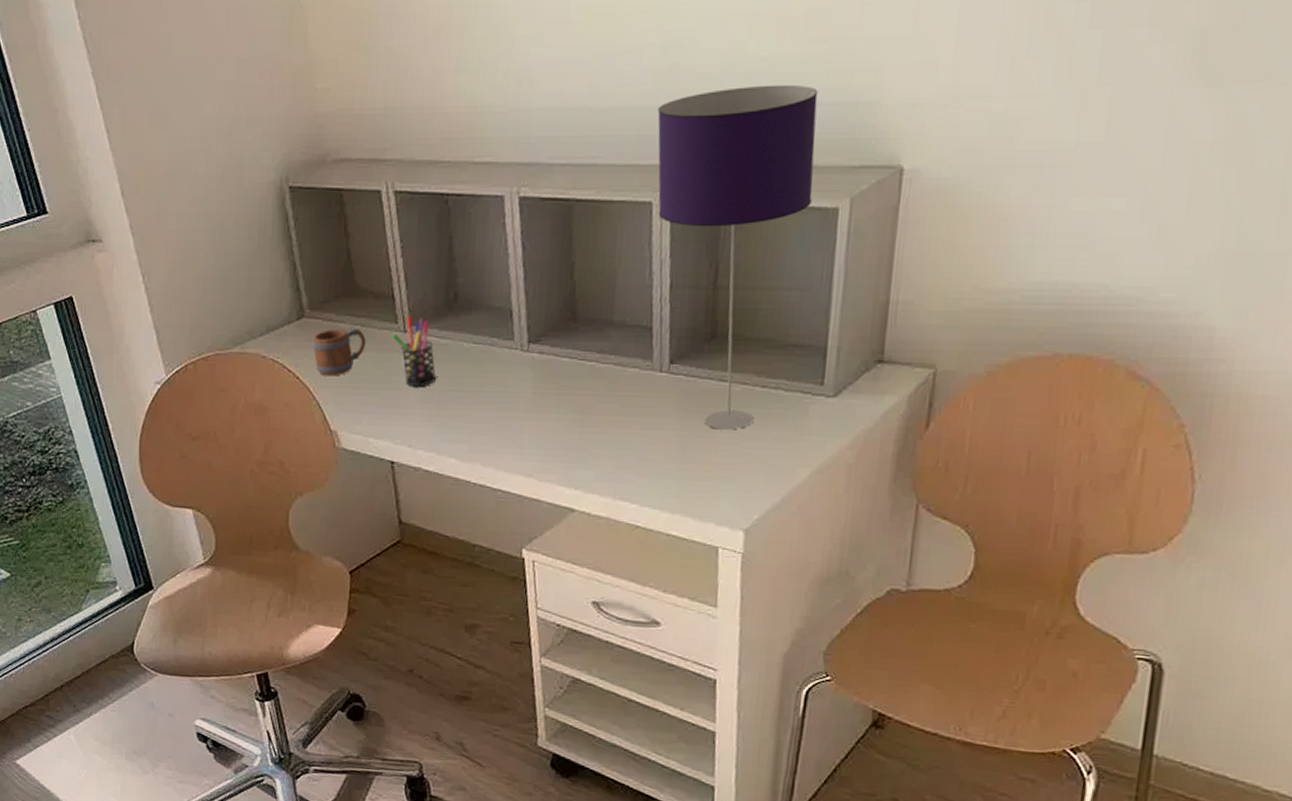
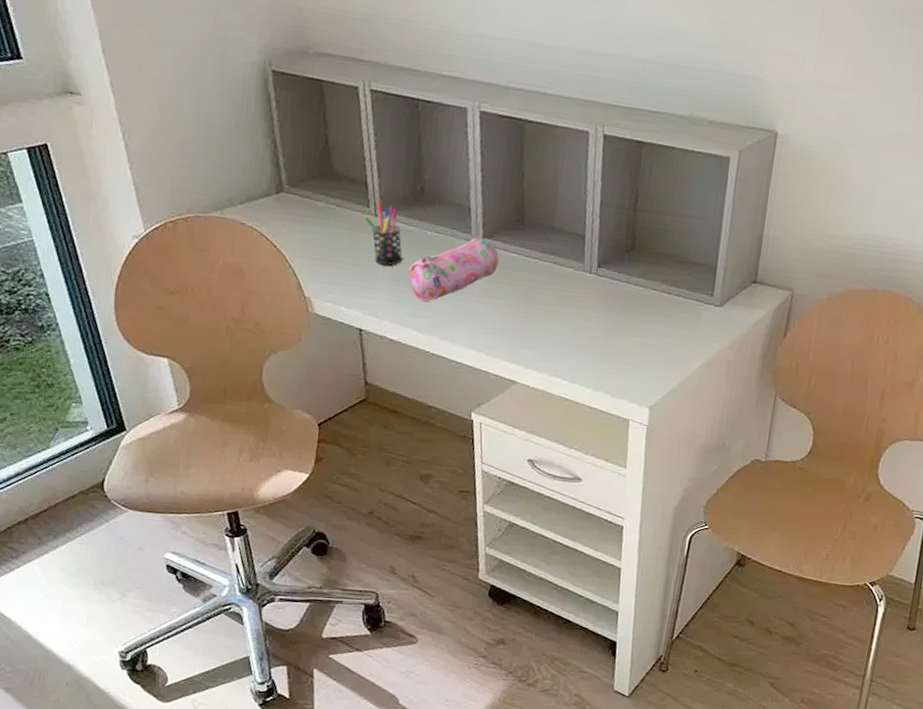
mug: present [312,327,366,376] -> none [289,205,340,249]
pencil case: none [445,342,548,424] -> present [409,236,499,302]
table lamp: present [657,84,818,430] -> none [593,47,719,326]

